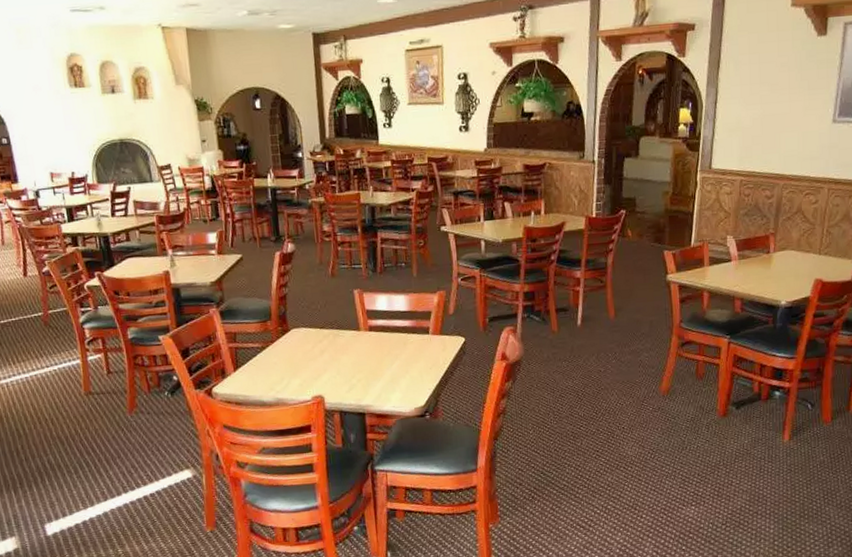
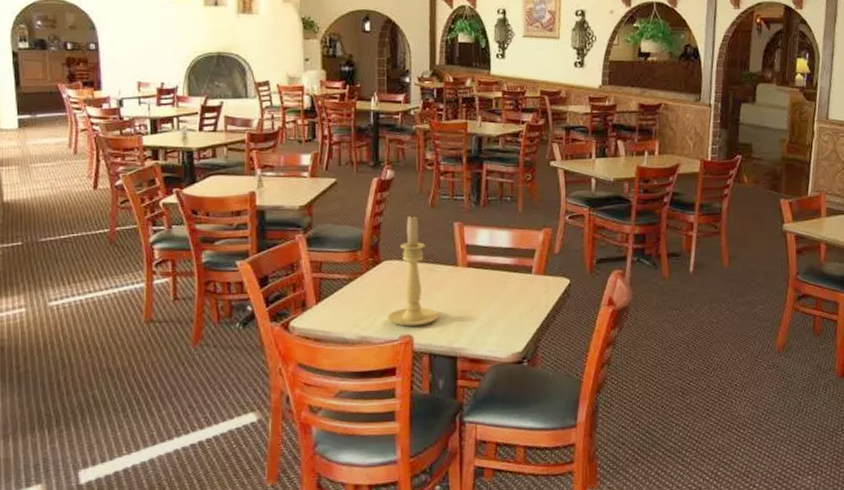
candle holder: none [299,285,346,388] -> present [387,215,439,327]

